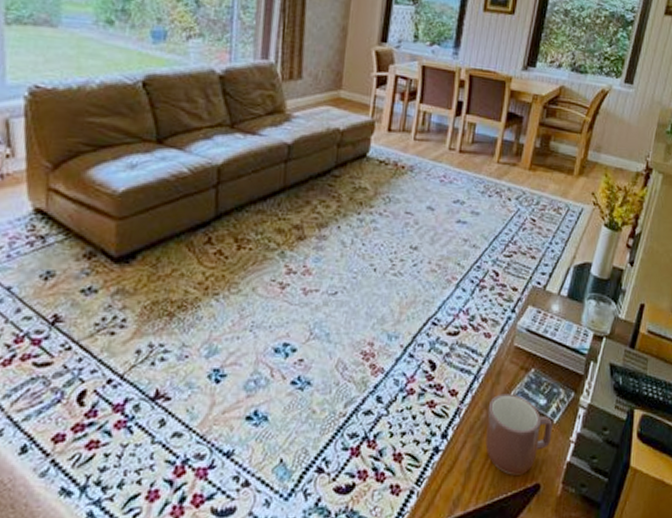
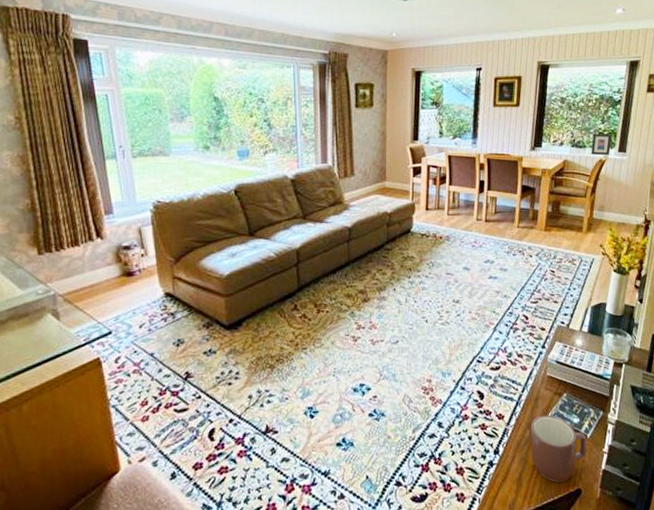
picture frame: none [593,58,620,87] -> present [591,134,612,156]

